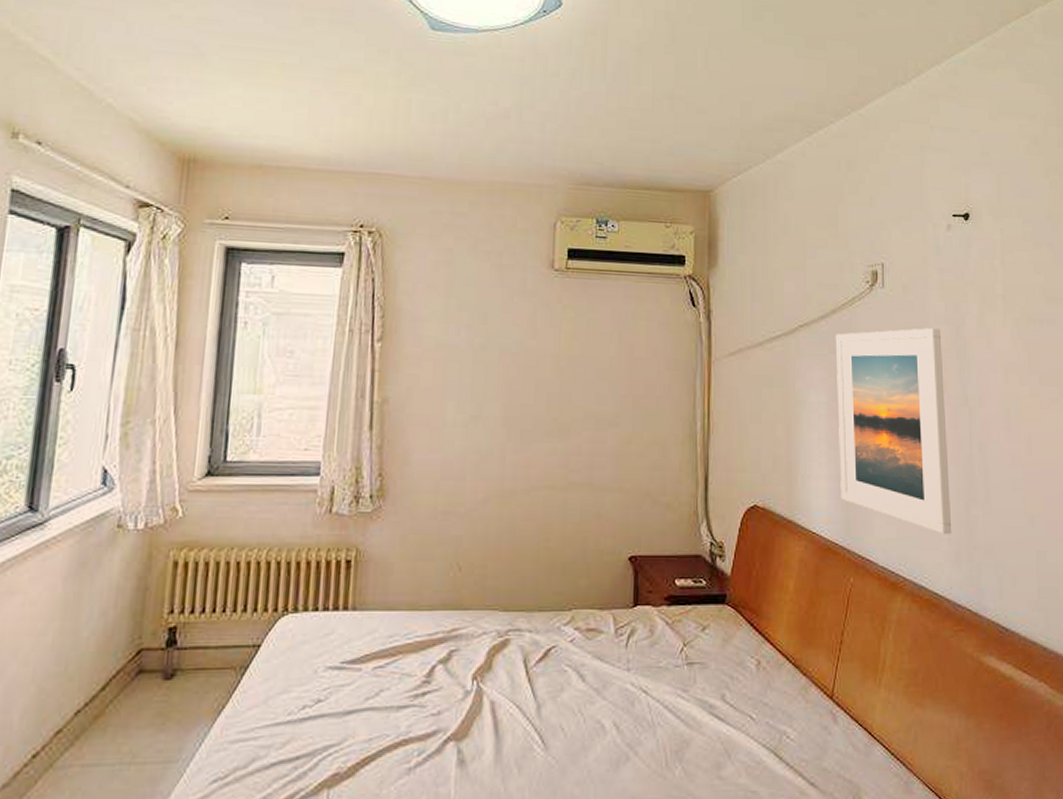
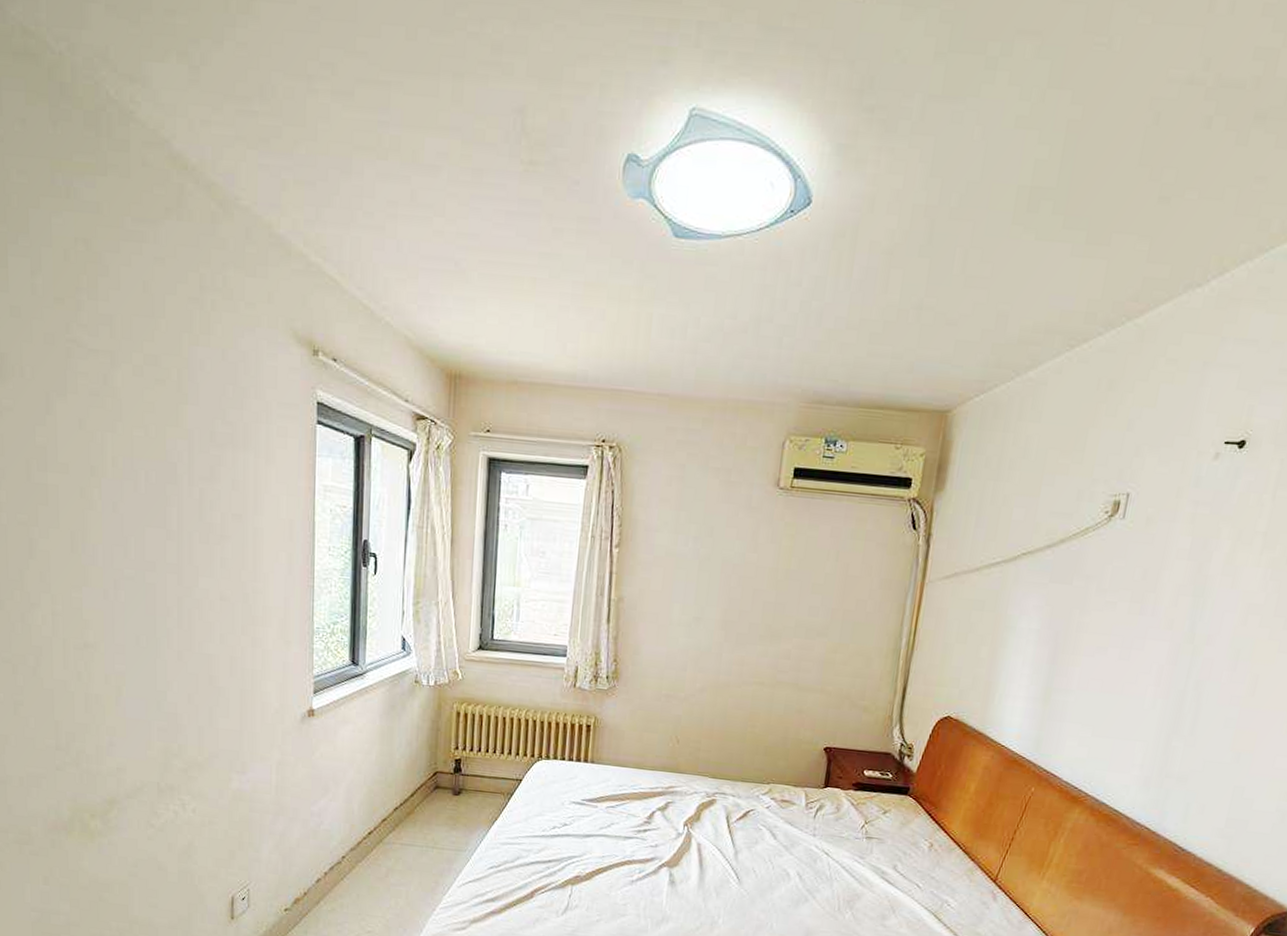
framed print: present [835,328,952,535] -> none [1036,562,1180,762]

